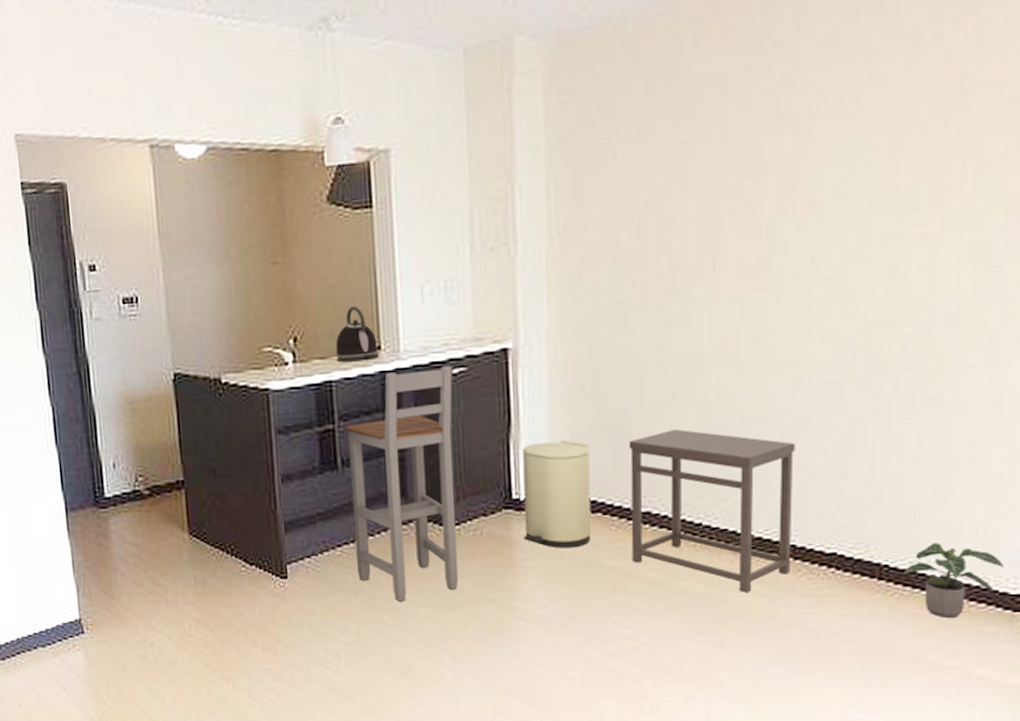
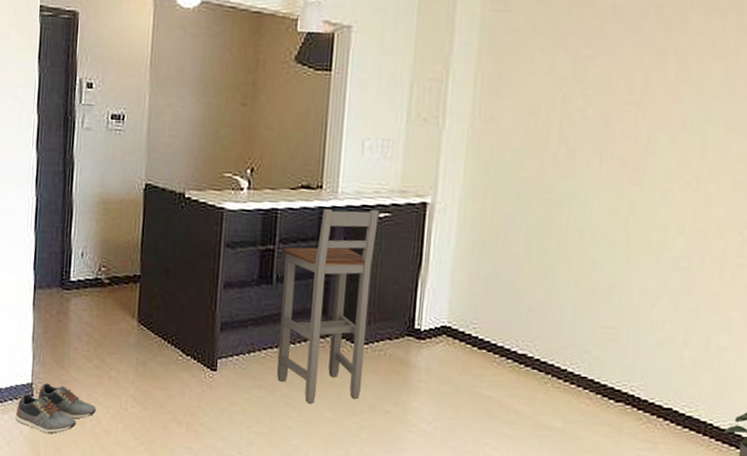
shoe: none [67,617,157,674] -> present [15,383,96,434]
kettle: present [335,305,380,363] -> none [284,149,321,196]
pedal bin: present [522,440,592,548] -> none [419,284,483,377]
side table: present [628,428,795,594] -> none [506,288,649,433]

